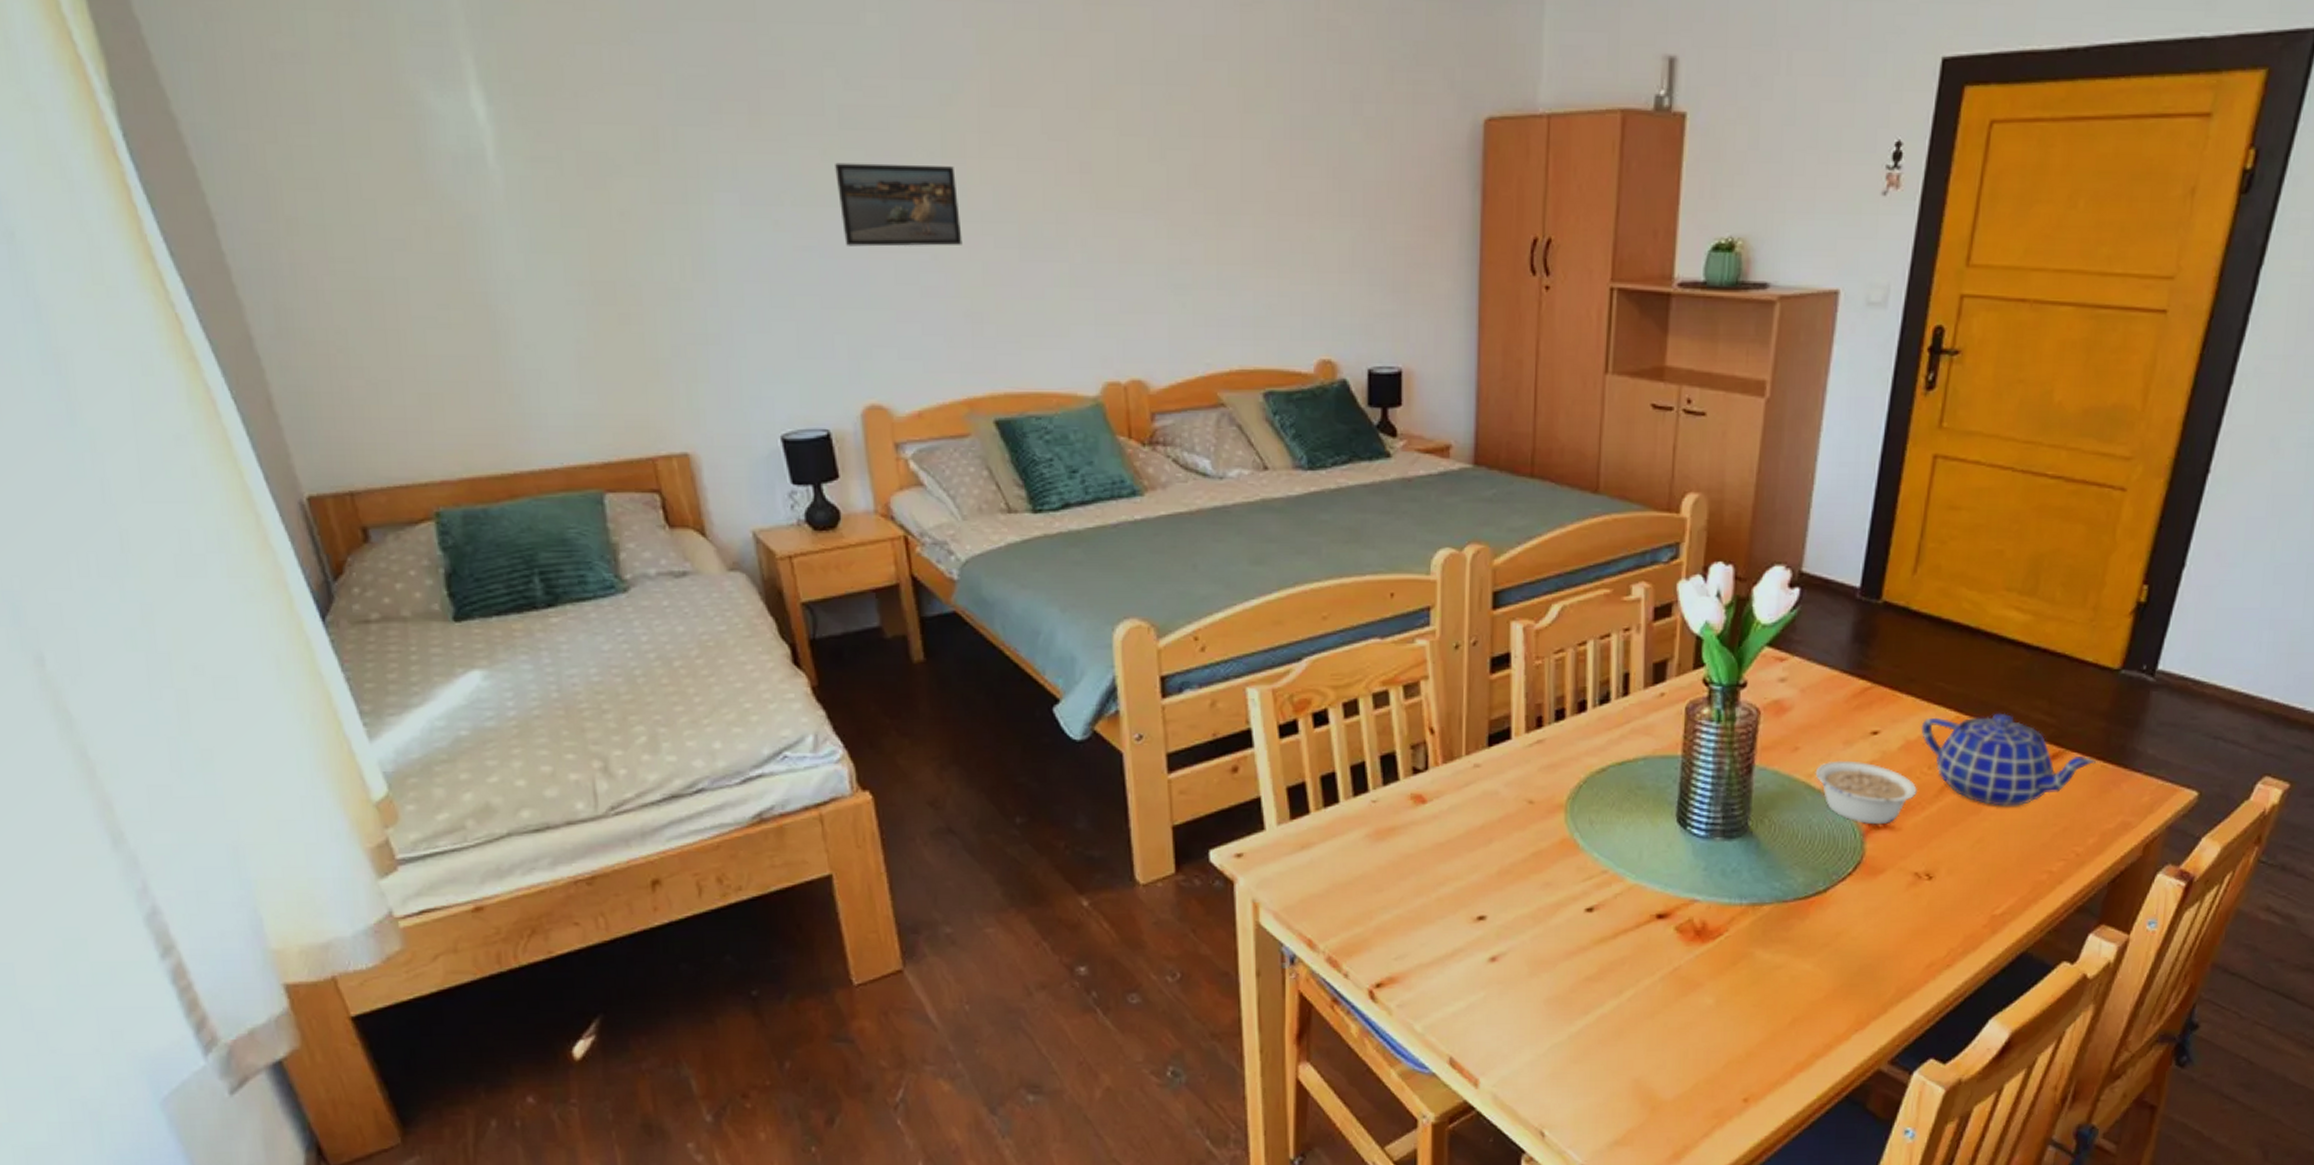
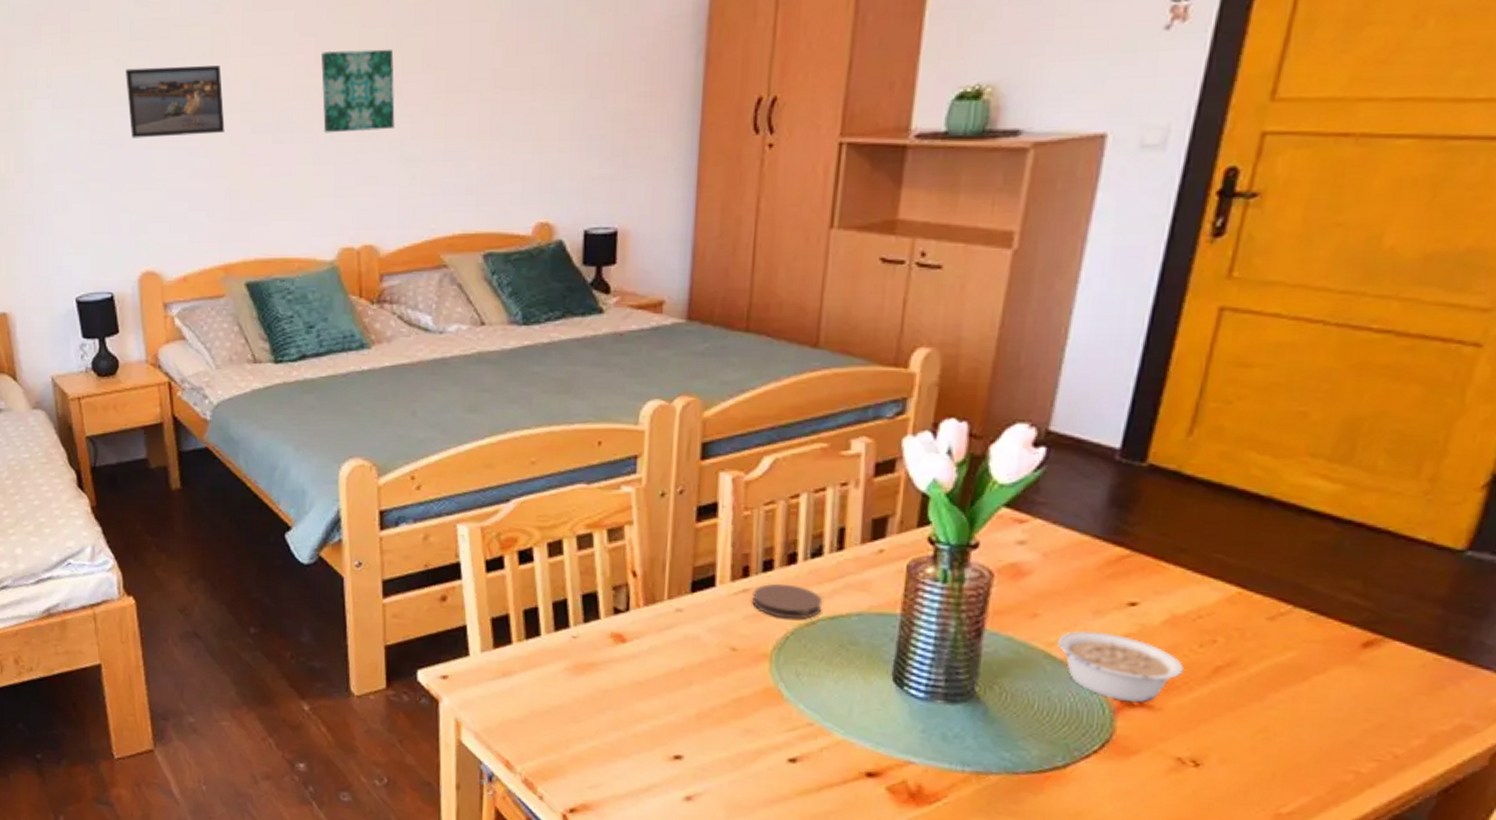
wall art: none [1074,158,1161,253] -> present [321,49,395,133]
coaster: none [1546,732,1612,767] -> present [752,583,823,619]
teapot: present [1921,713,2096,806] -> none [1191,591,1426,696]

